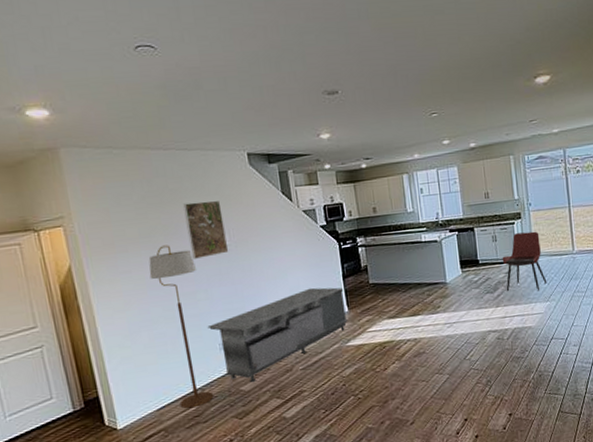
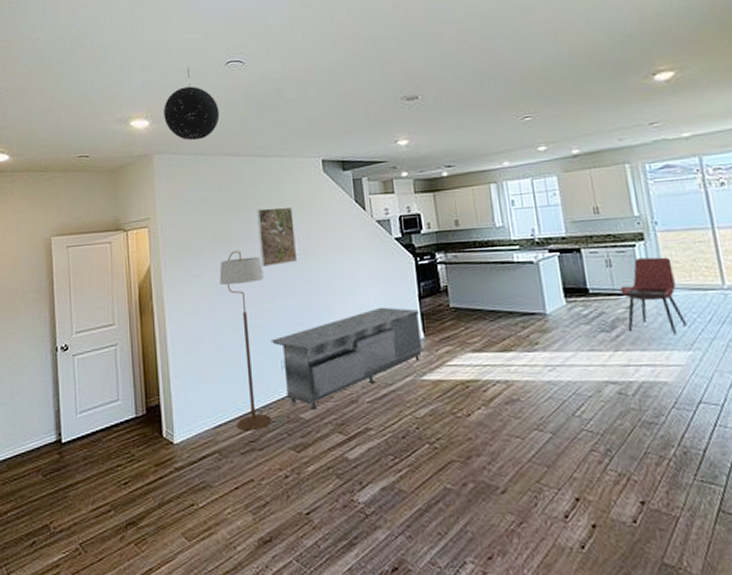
pendant light: none [65,50,133,133] -> present [164,68,220,141]

